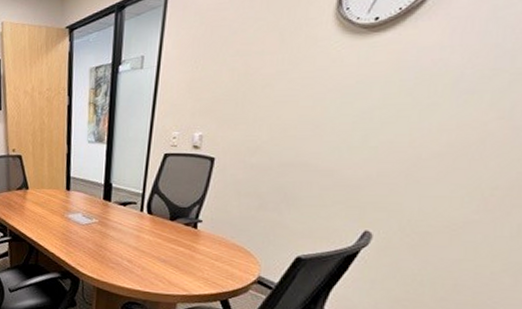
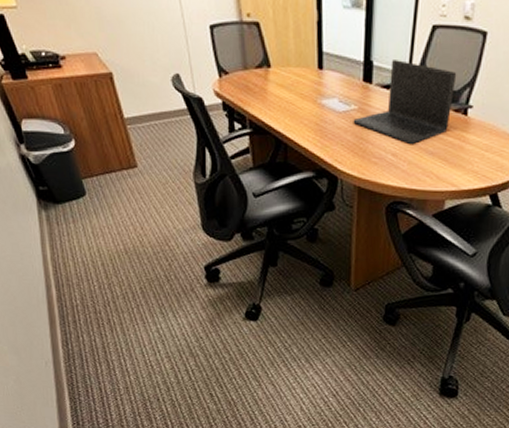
laptop: none [94,182,187,252] -> present [353,60,457,144]

